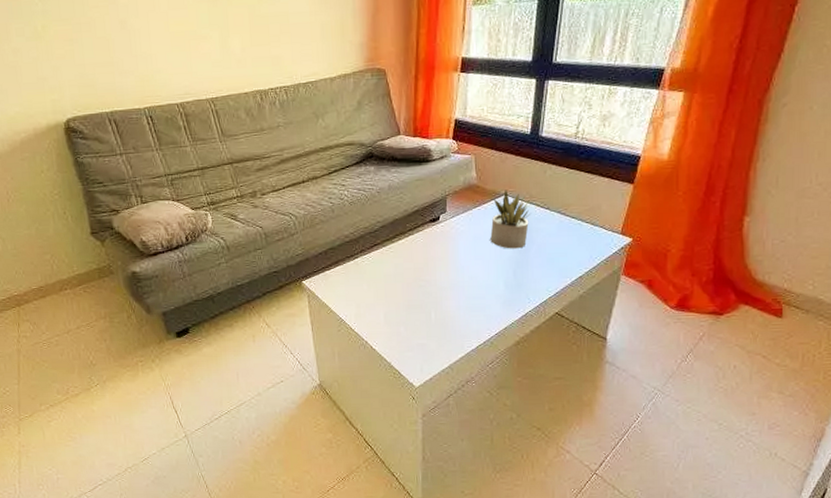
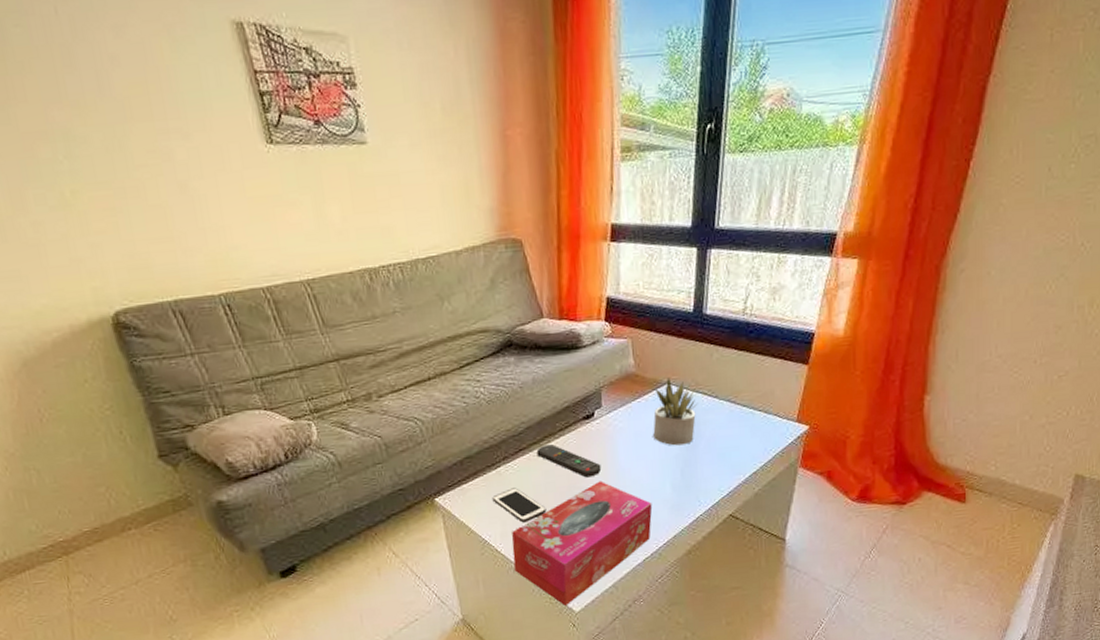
cell phone: none [349,276,395,307] -> present [492,488,547,523]
tissue box: none [364,275,487,381] -> present [511,480,653,607]
remote control: none [389,242,444,272] -> present [536,444,602,478]

